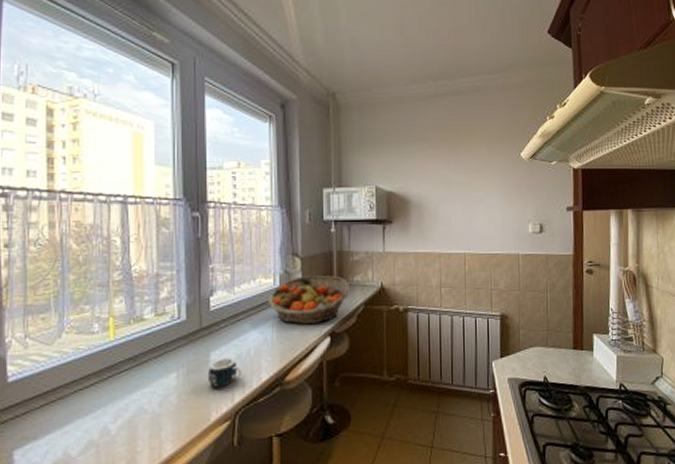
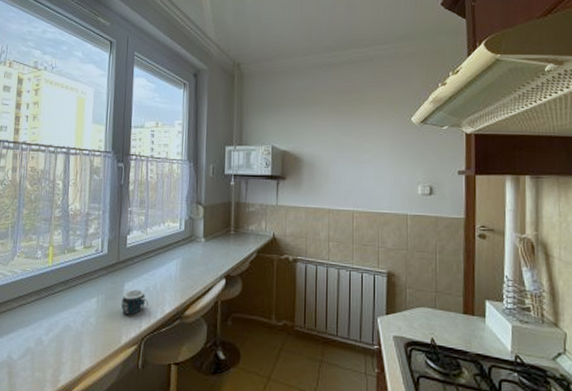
fruit basket: present [267,276,351,325] -> none [173,223,246,267]

